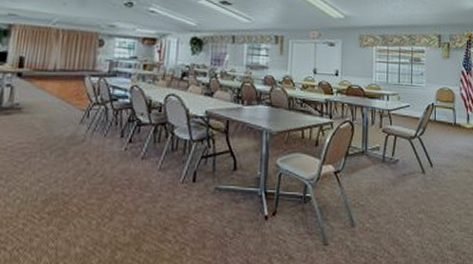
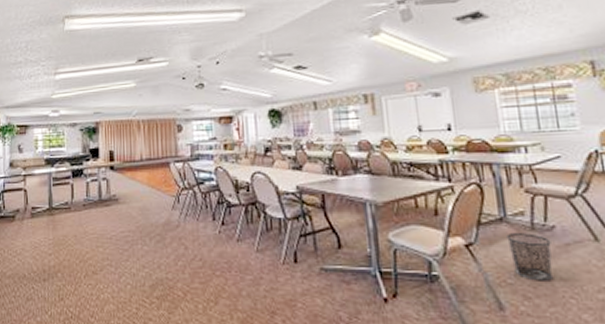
waste bin: none [365,164,394,204] -> present [506,233,554,281]

